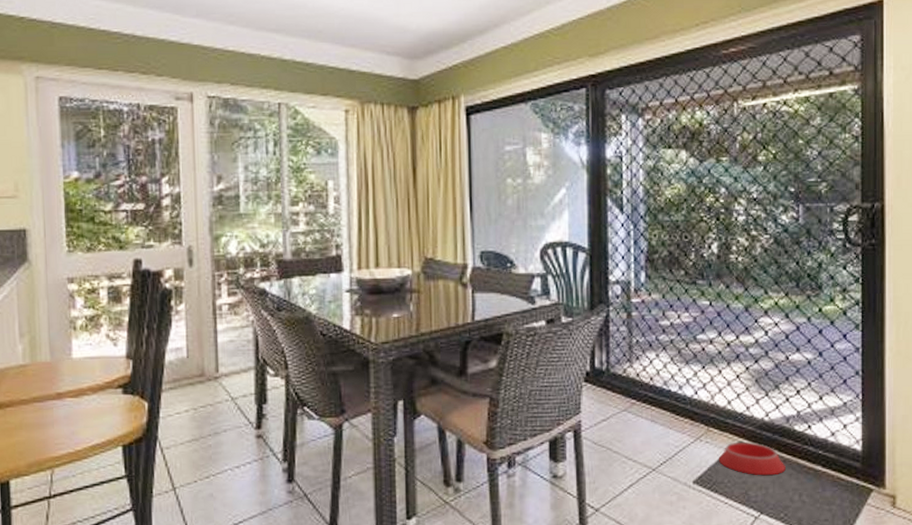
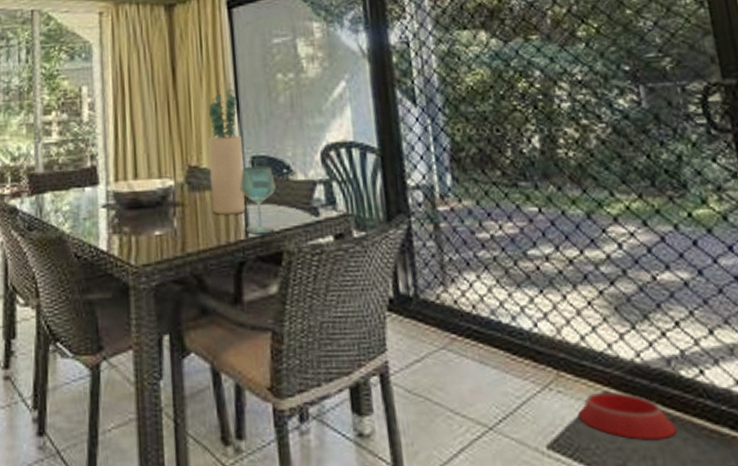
vase: none [442,185,474,302] -> present [207,83,246,216]
wine glass: none [469,259,500,318] -> present [239,165,276,234]

